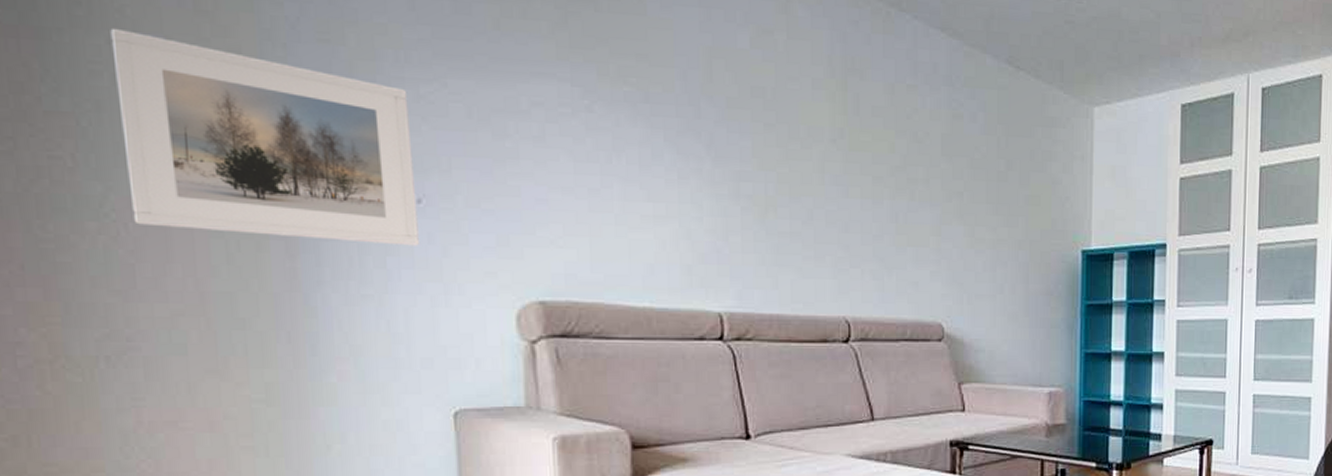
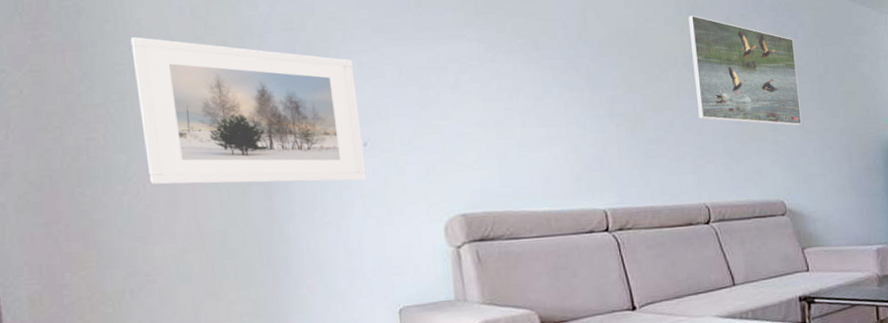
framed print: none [841,78,972,232] -> present [688,15,802,126]

